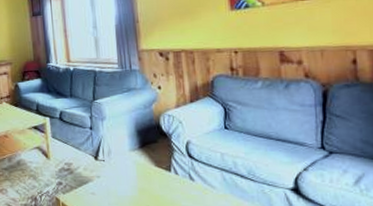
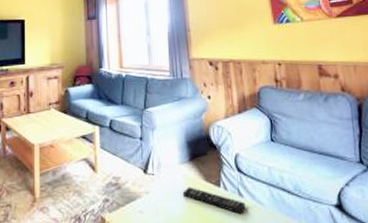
remote control: none [133,171,197,196] -> present [182,187,246,214]

